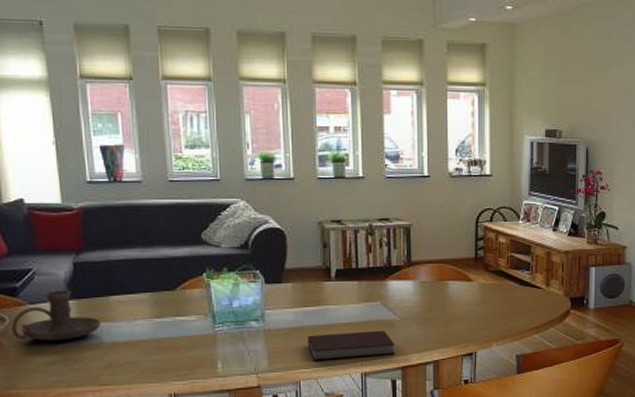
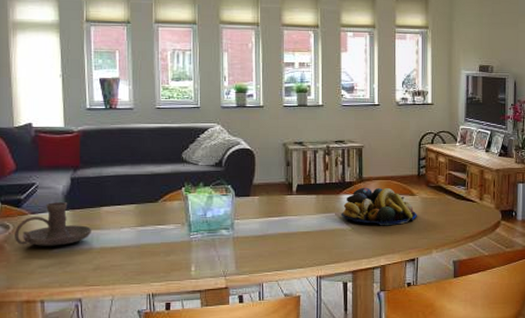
notebook: present [308,330,395,361] -> none [271,238,346,265]
fruit bowl: none [387,272,475,316] -> present [341,187,417,226]

